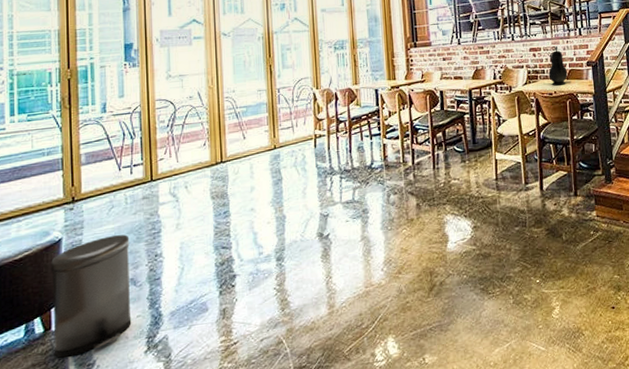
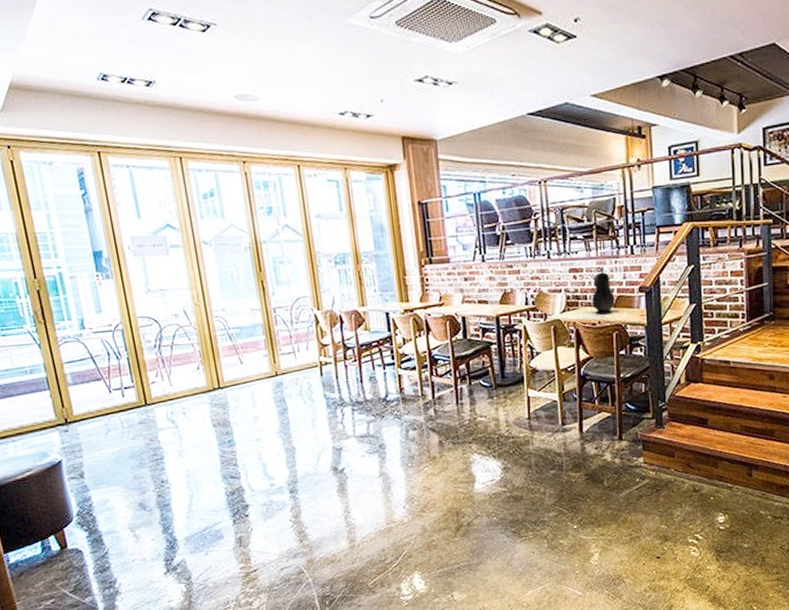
pedal bin: present [51,234,132,359] -> none [55,459,147,575]

